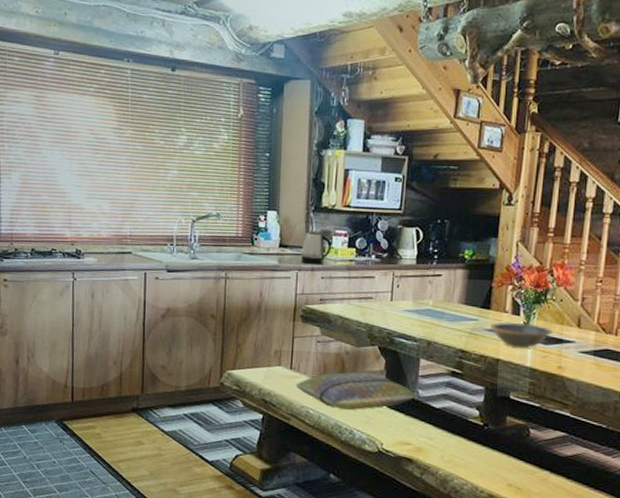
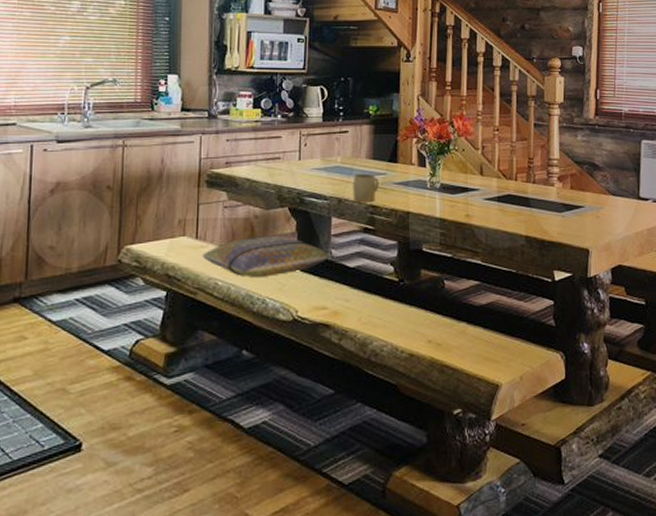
kettle: present [301,230,332,265] -> none [204,93,237,128]
mug: none [442,317,470,346] -> present [353,173,379,201]
bowl: present [490,322,553,348] -> none [399,175,458,199]

